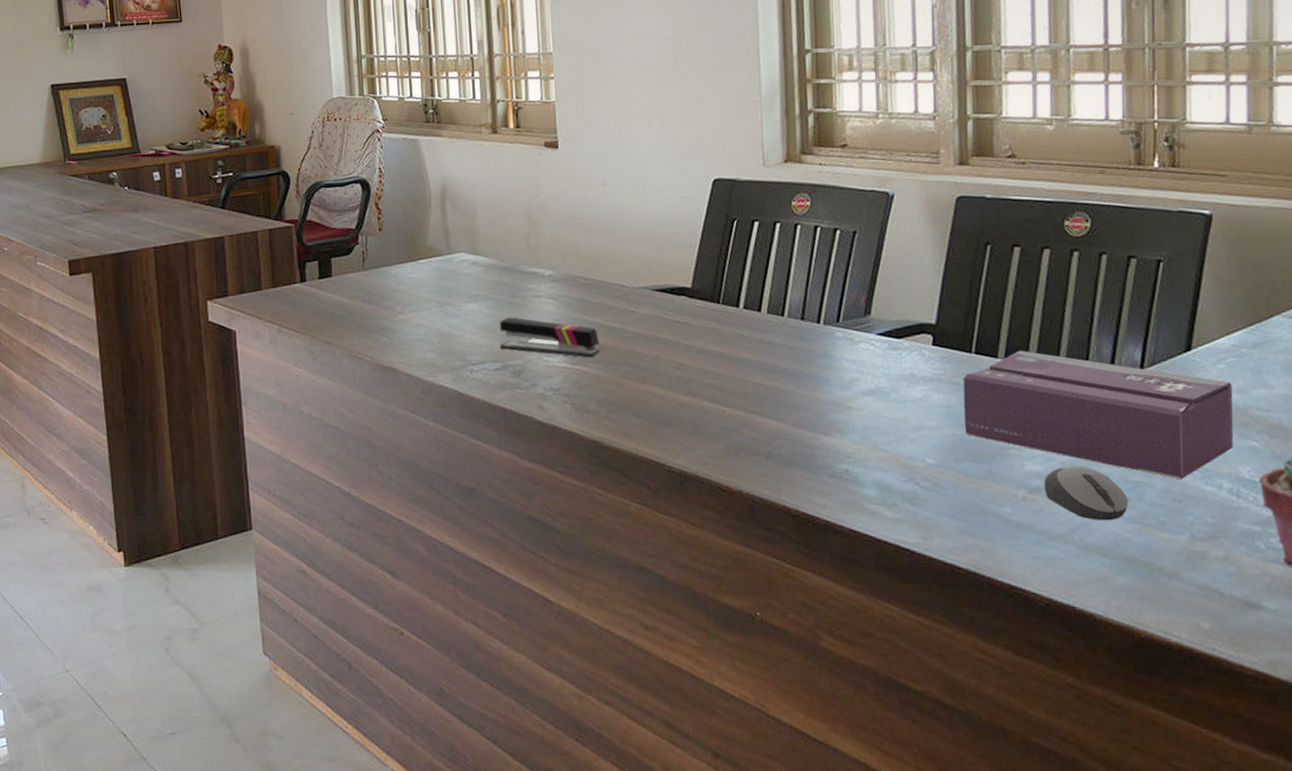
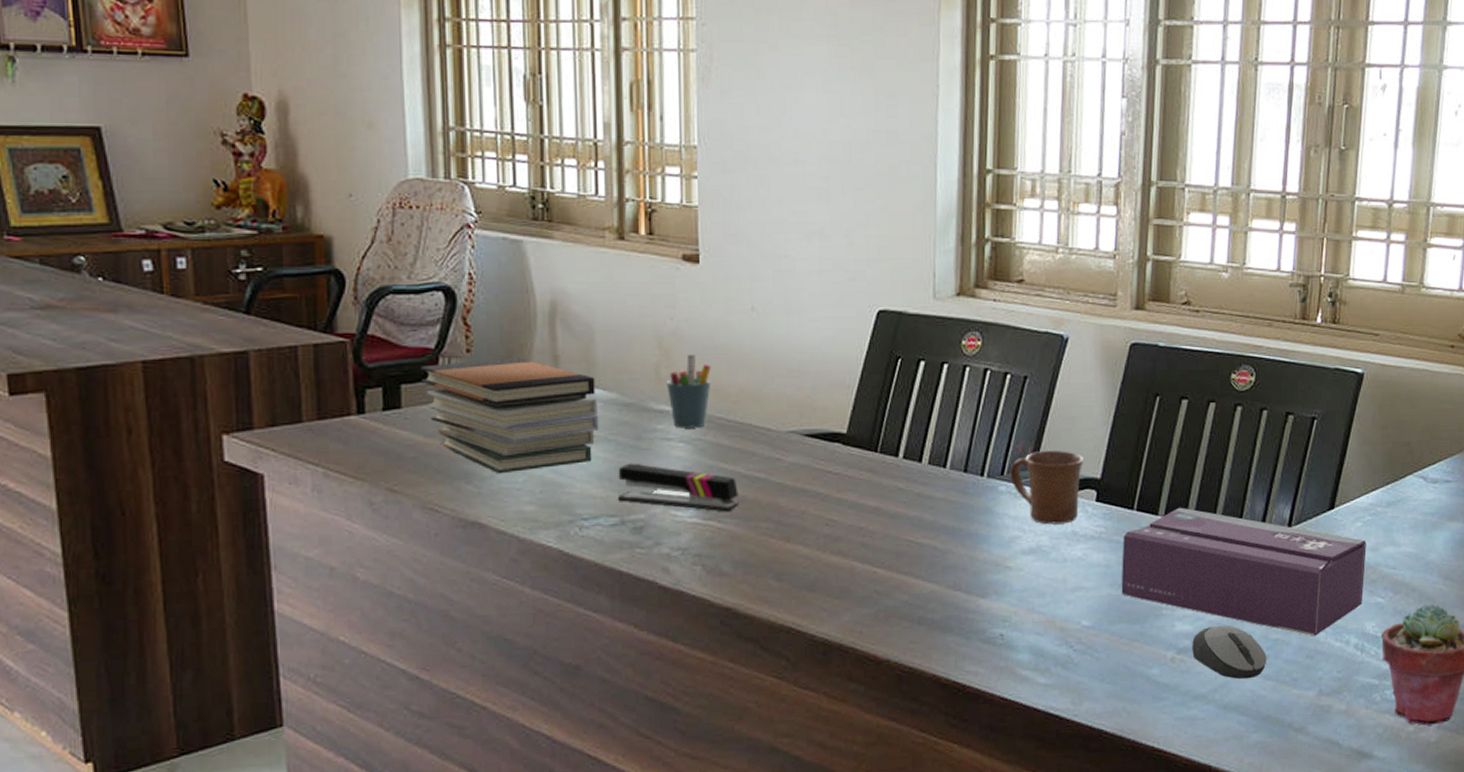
book stack: none [345,232,483,328] -> present [420,357,599,474]
pen holder: none [536,225,573,287] -> present [667,355,711,428]
mug: none [845,298,917,368] -> present [1010,450,1084,525]

